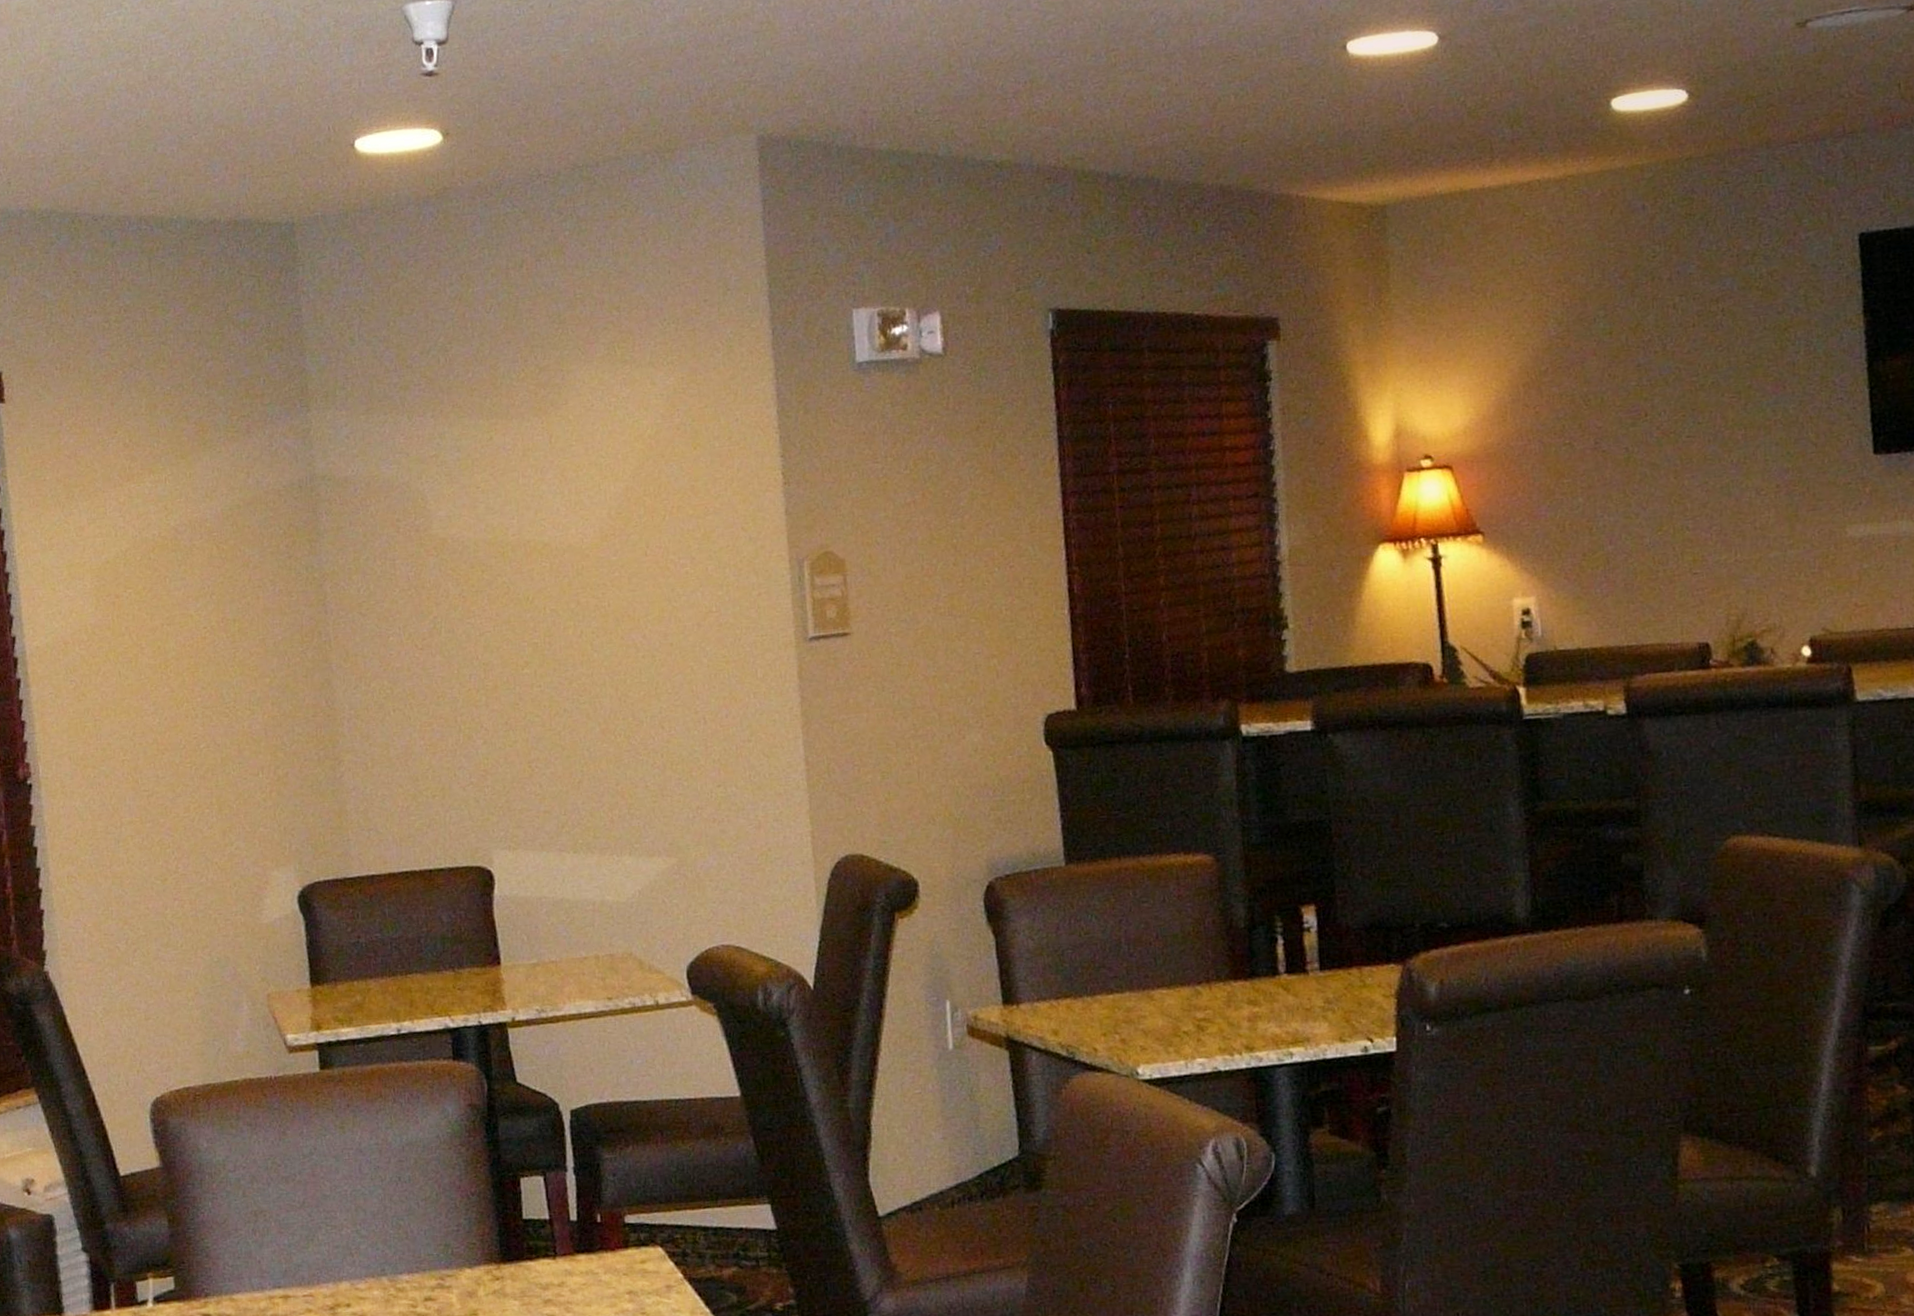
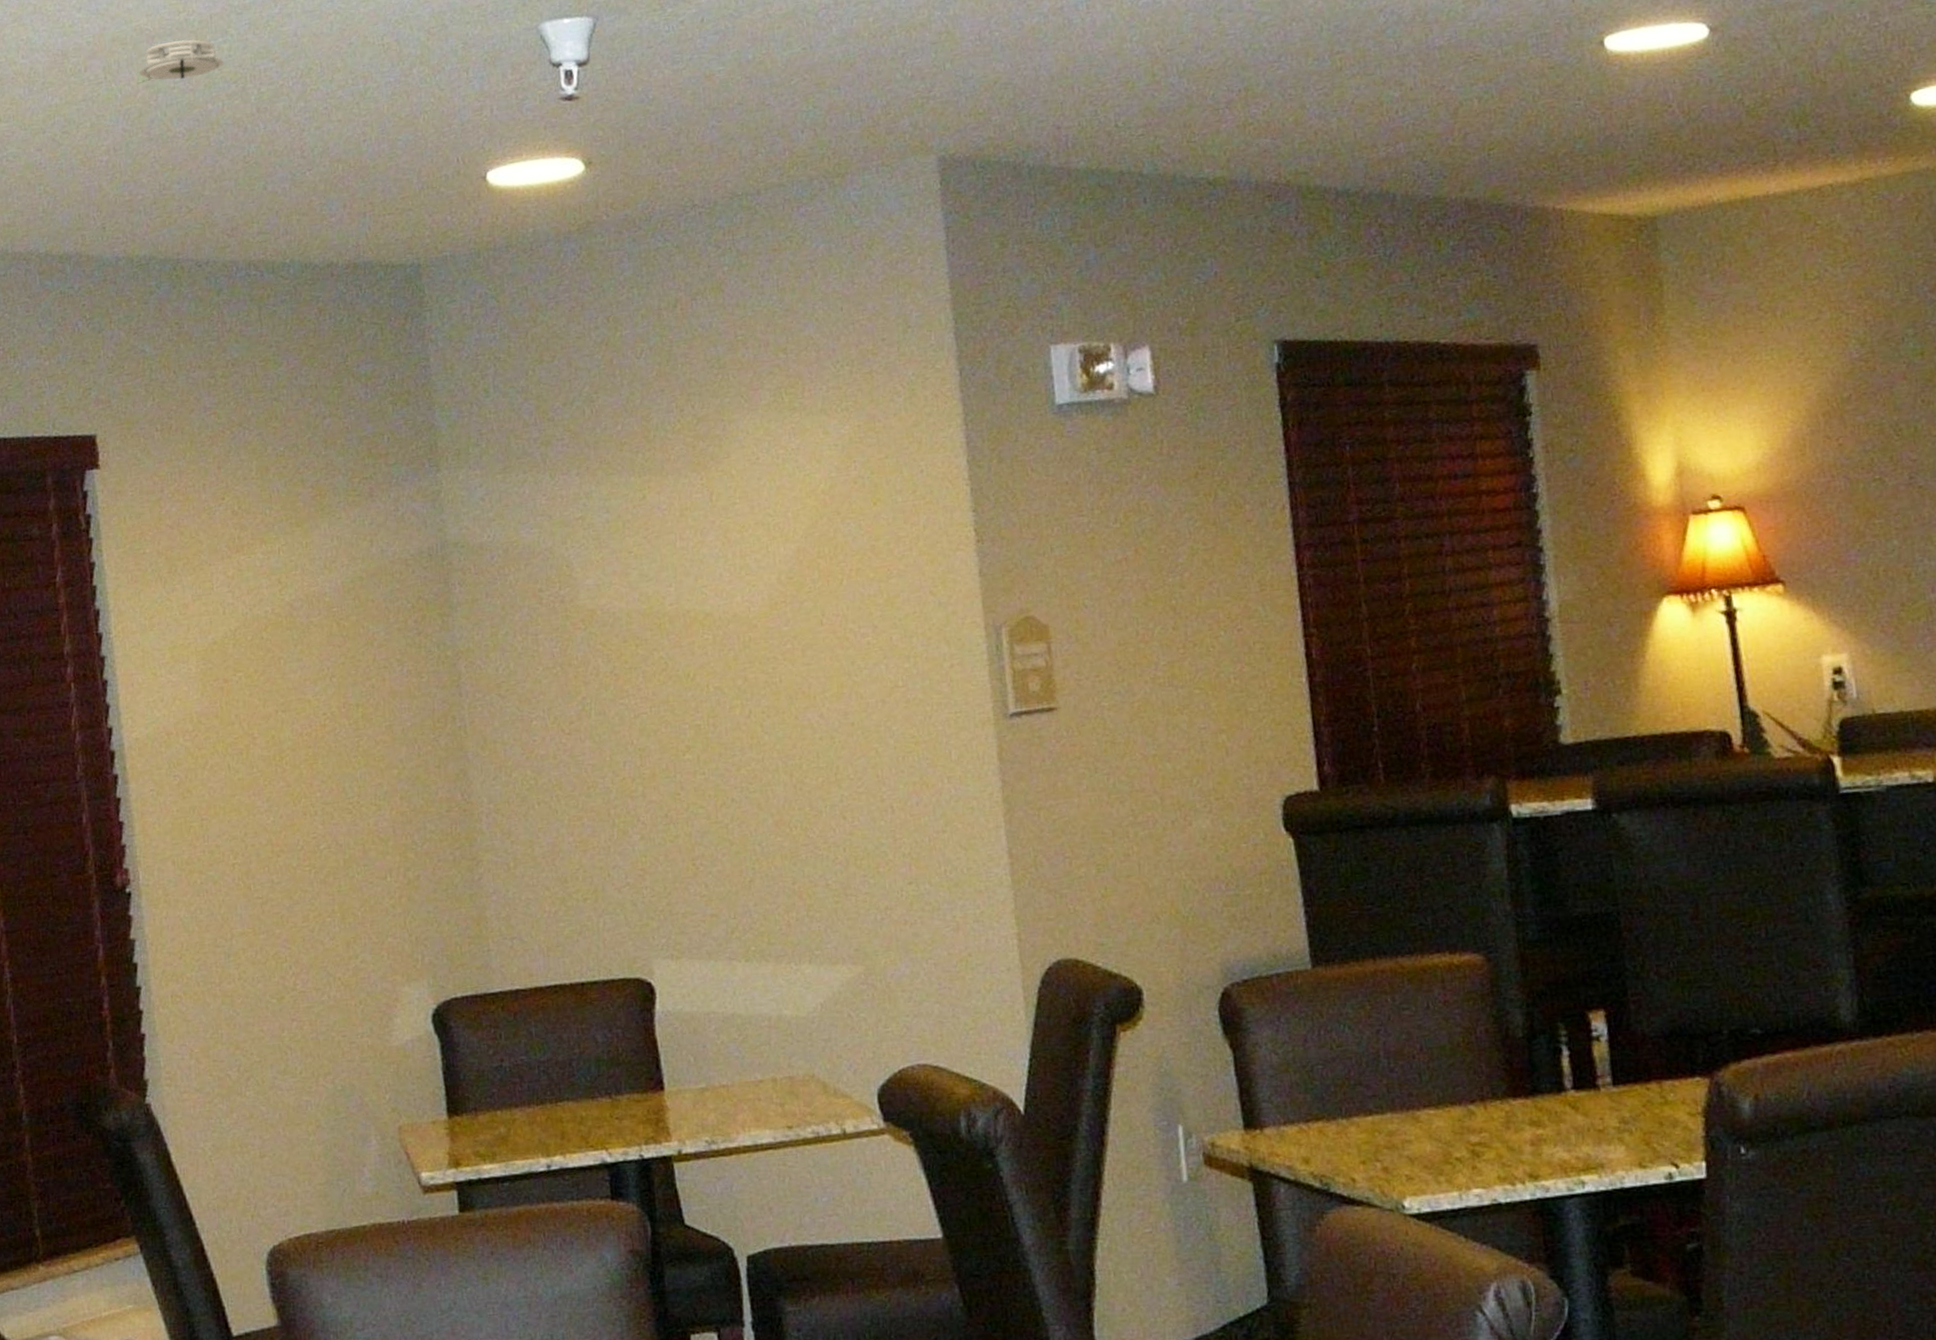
smoke detector: none [40,11,119,52] -> present [137,39,224,85]

